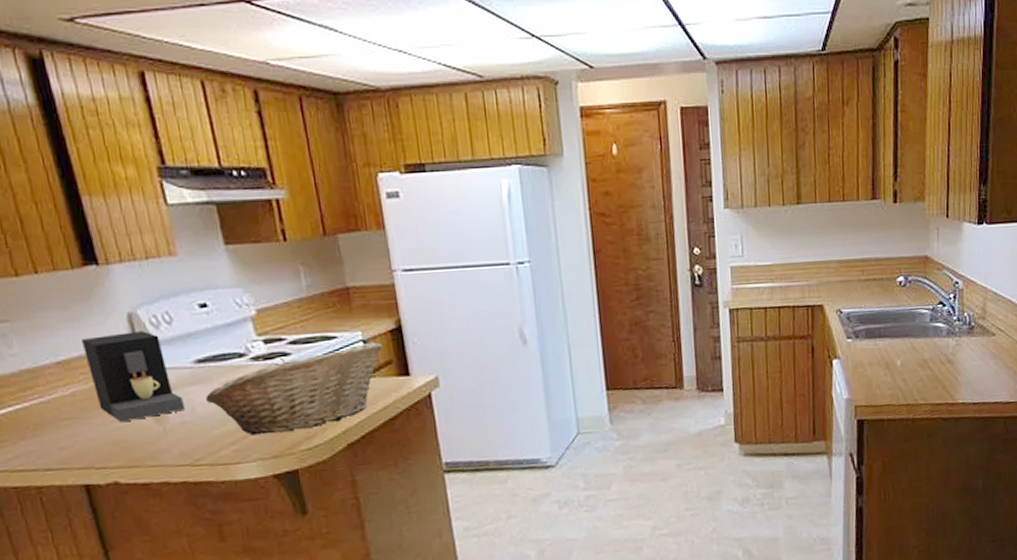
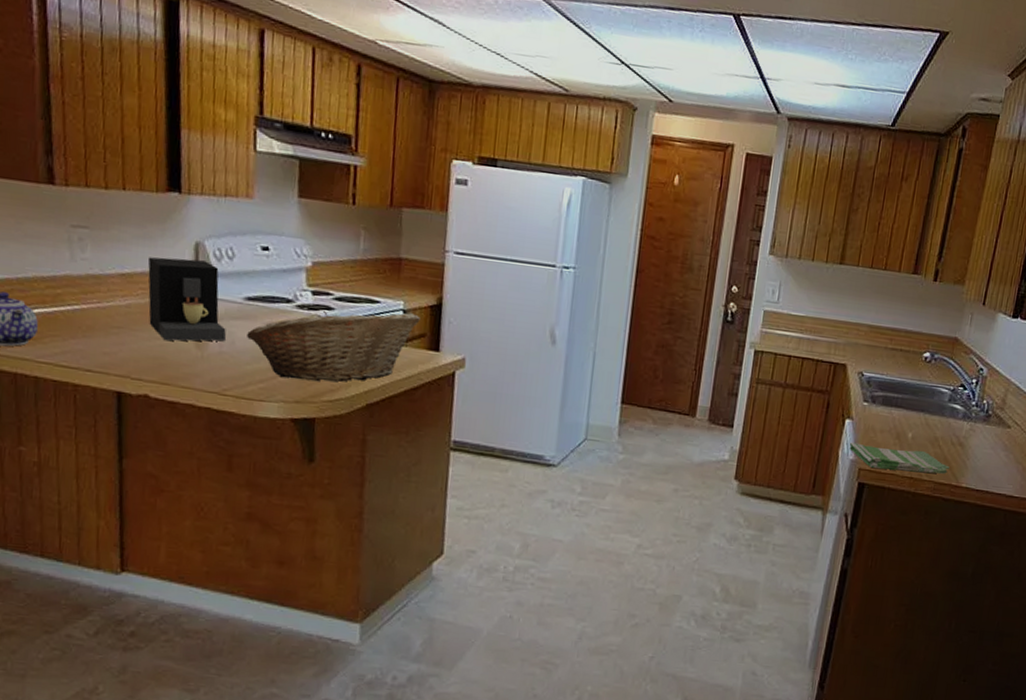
dish towel: none [842,375,943,404] -> present [849,442,949,474]

